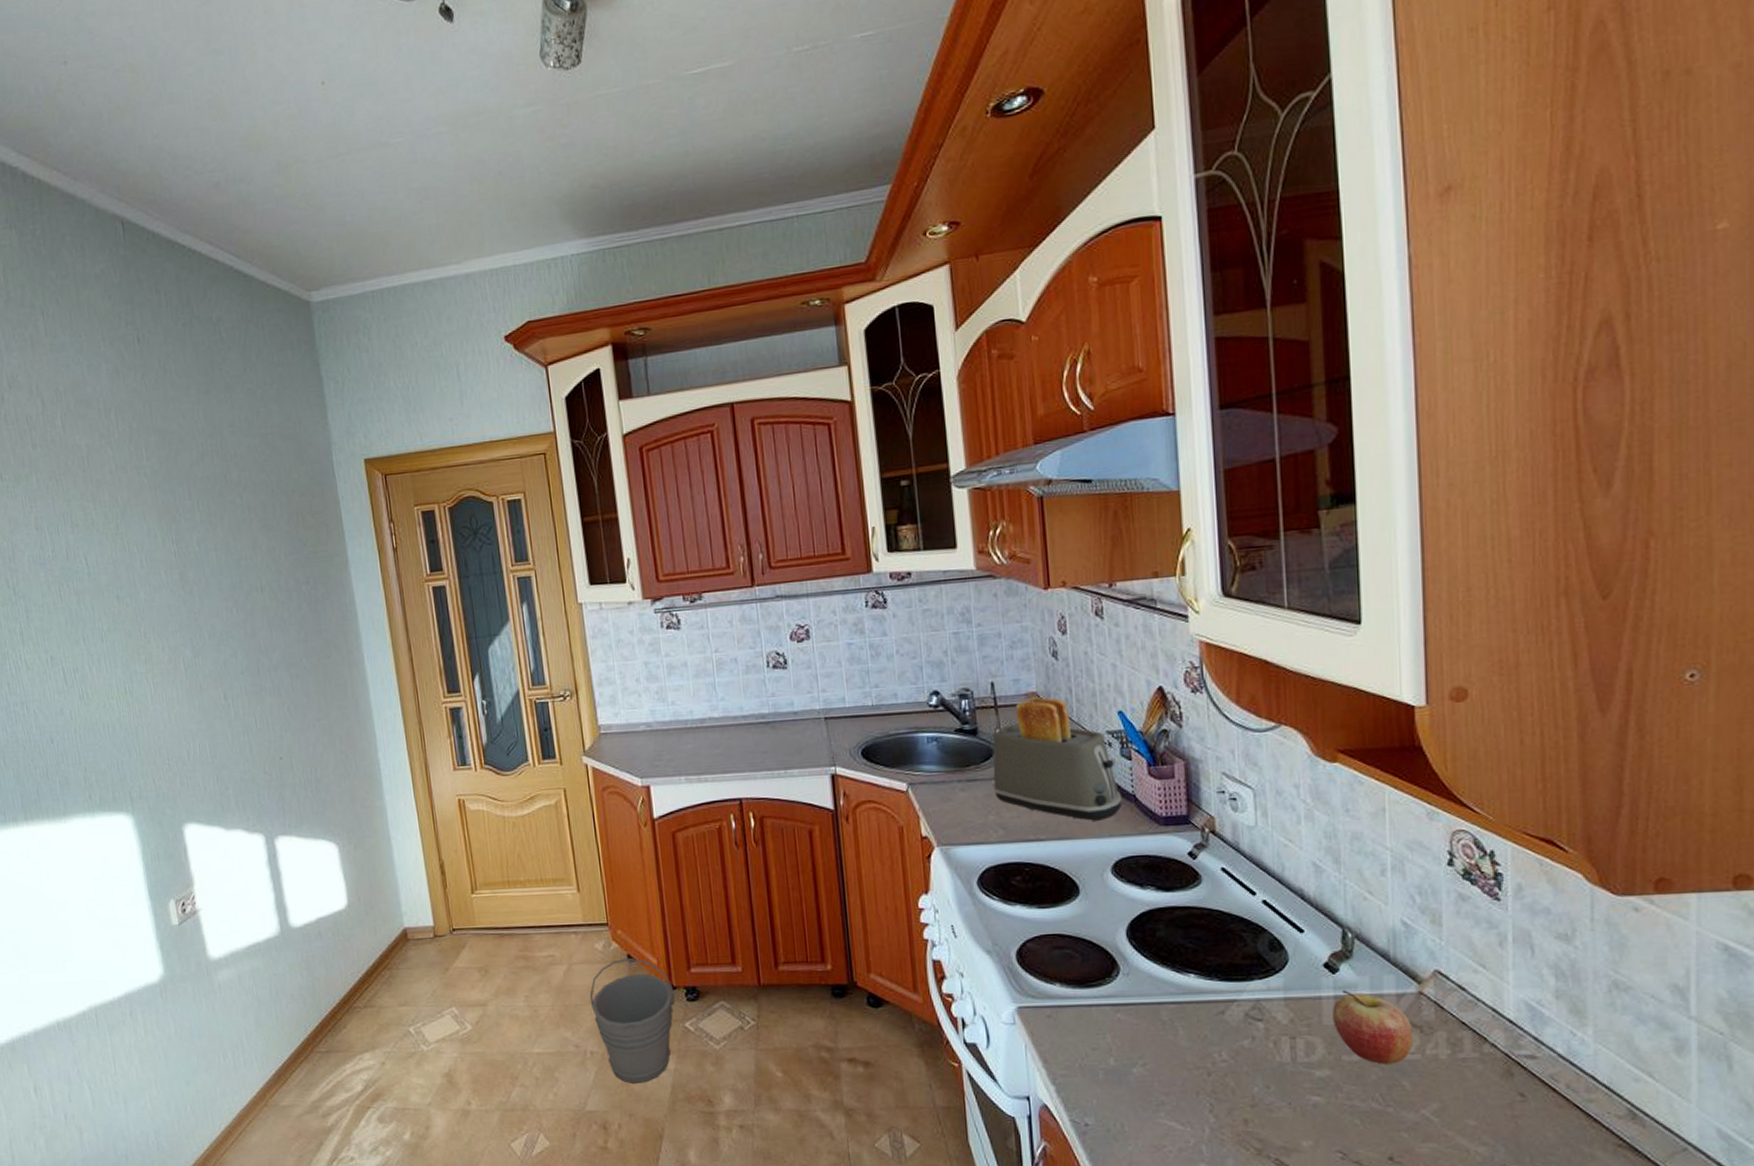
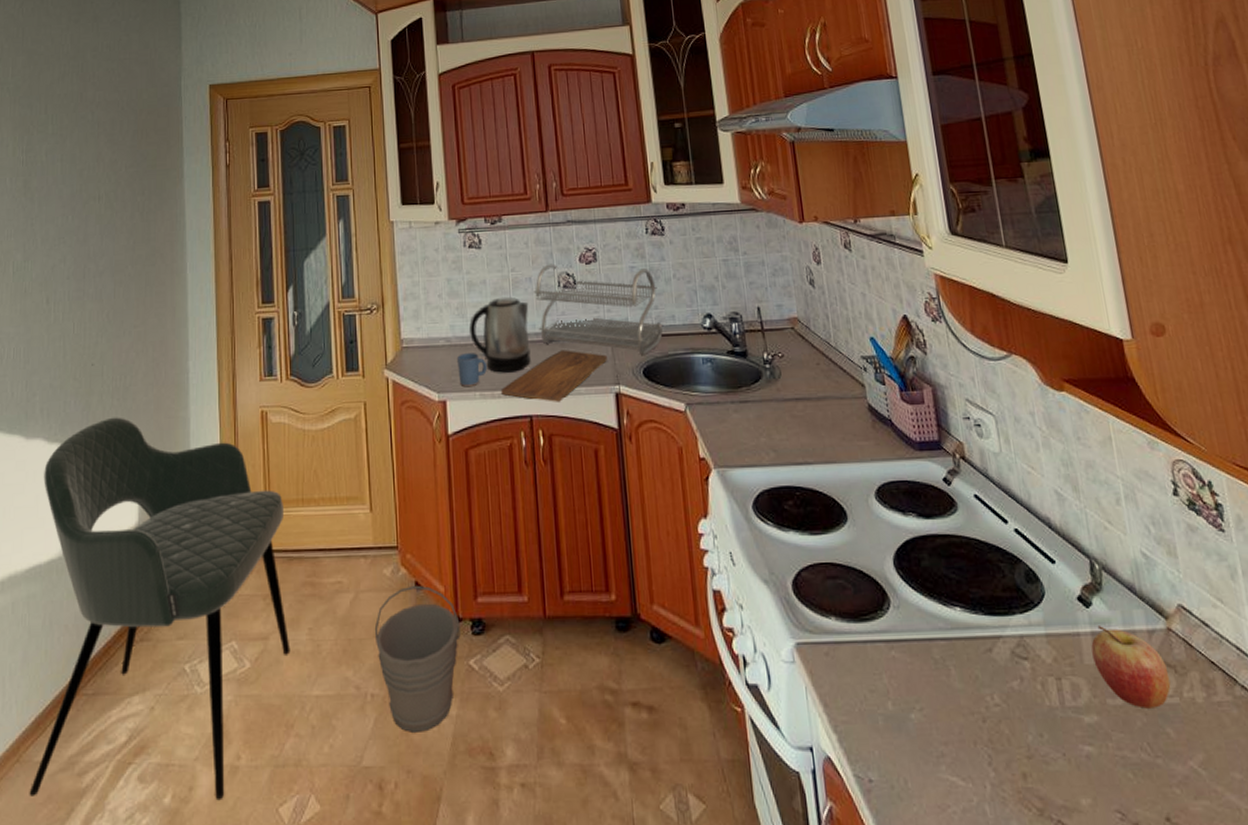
dining chair: none [248,807,509,1137] -> present [29,417,291,801]
mug: none [658,737,692,772] -> present [456,353,487,388]
kettle: none [671,678,739,757] -> present [469,296,531,373]
cutting board: none [708,732,822,786] -> present [501,350,607,403]
dish rack: none [740,643,884,737] -> present [533,264,663,356]
toaster: present [992,696,1122,821] -> none [760,321,880,445]

